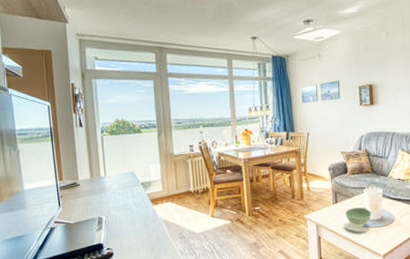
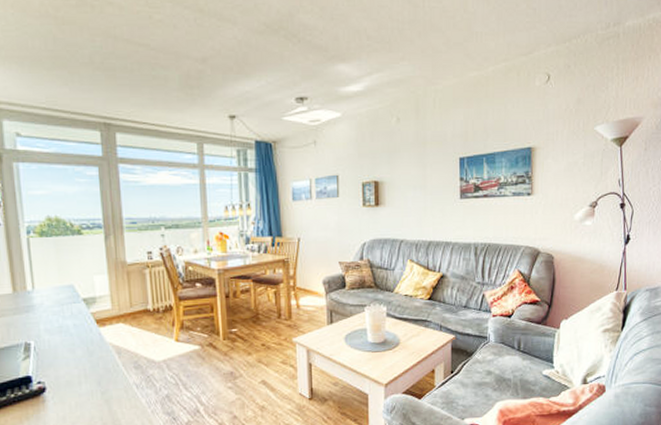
bowl: present [345,208,372,229] -> none [341,329,374,353]

